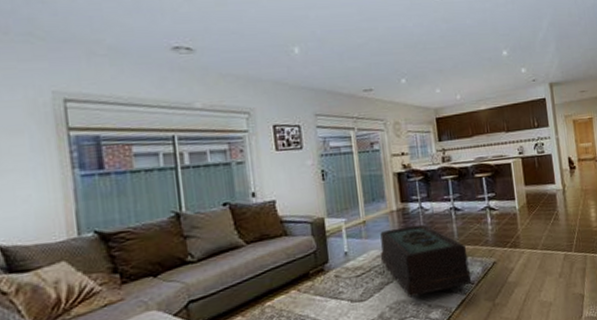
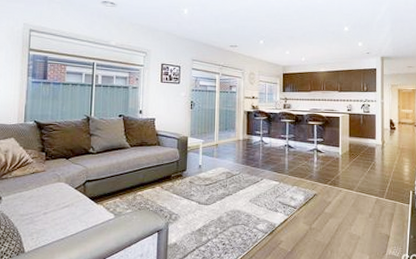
coffee table: present [380,224,472,298] -> none [225,153,295,209]

